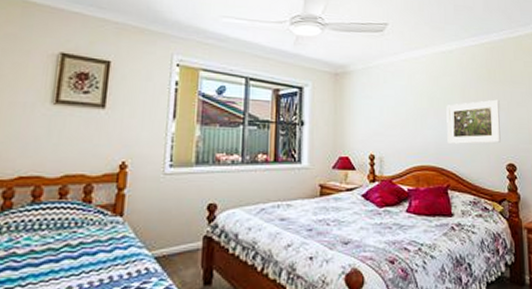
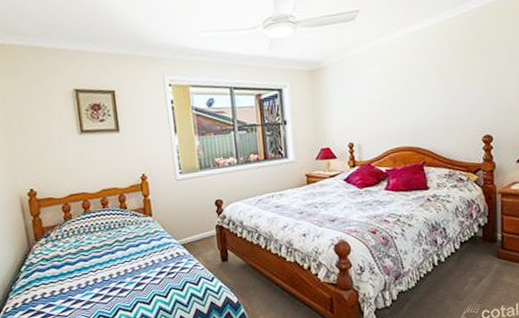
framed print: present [446,99,501,144] -> none [421,72,478,124]

